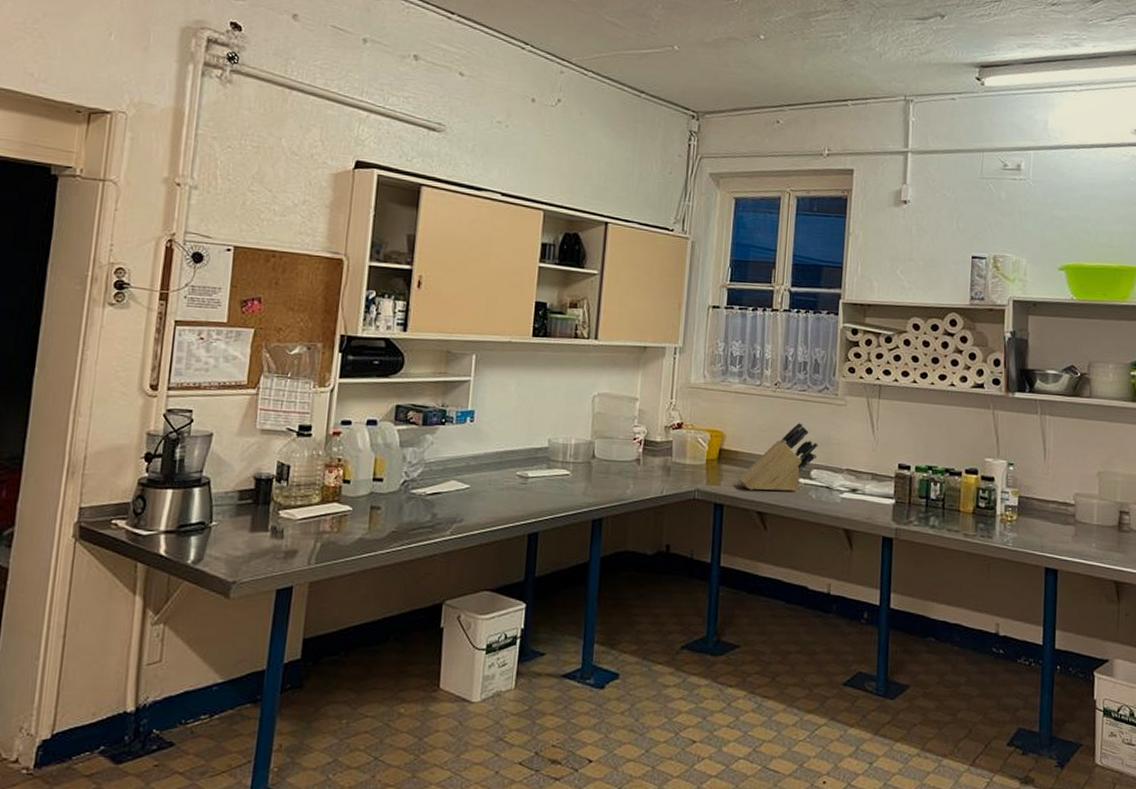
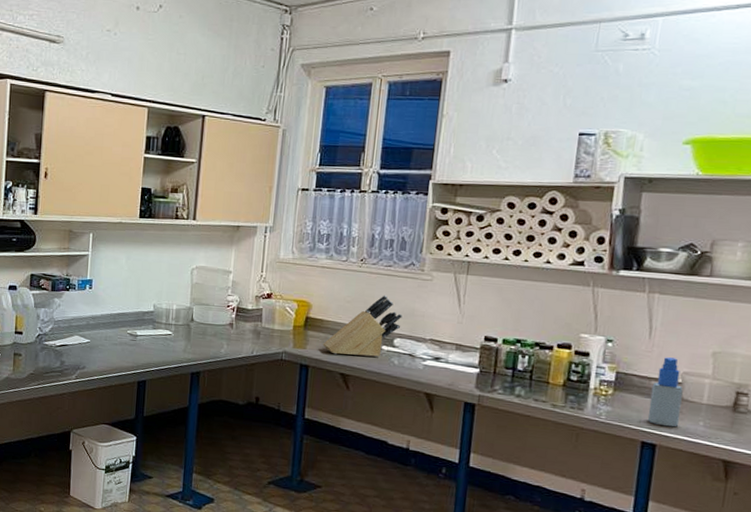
spray bottle: none [1048,479,1076,551] -> present [647,357,683,427]

